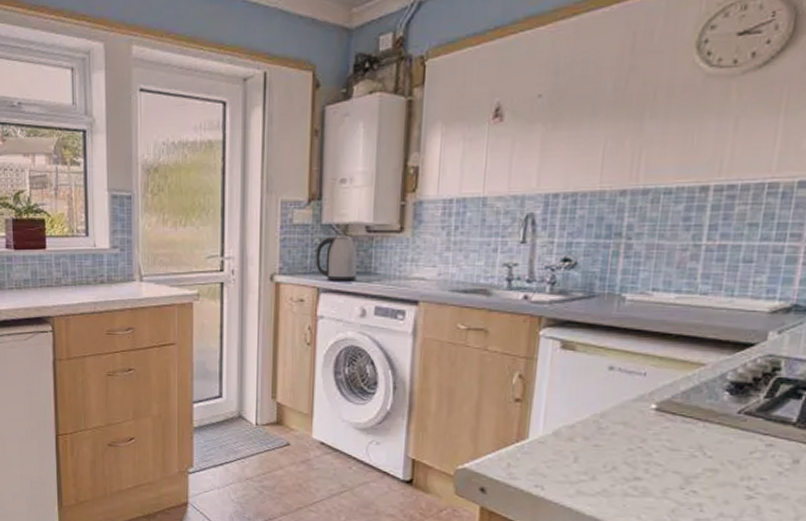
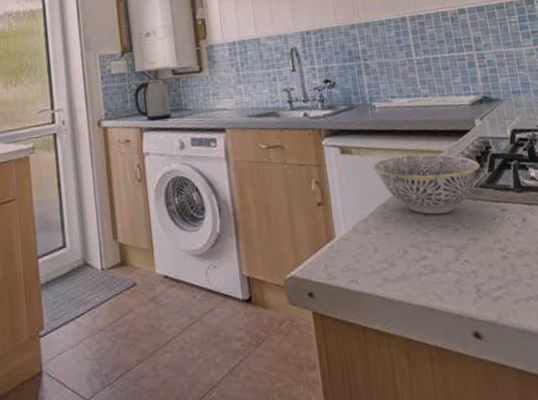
bowl: none [598,361,756,436] -> present [372,153,481,215]

